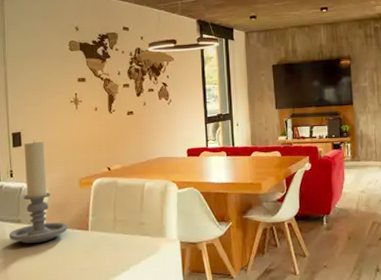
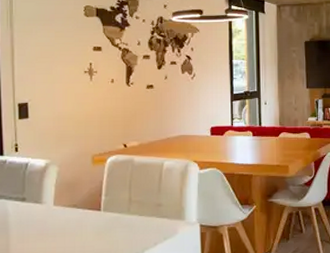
candle holder: present [8,140,69,243] -> none [12,112,79,223]

